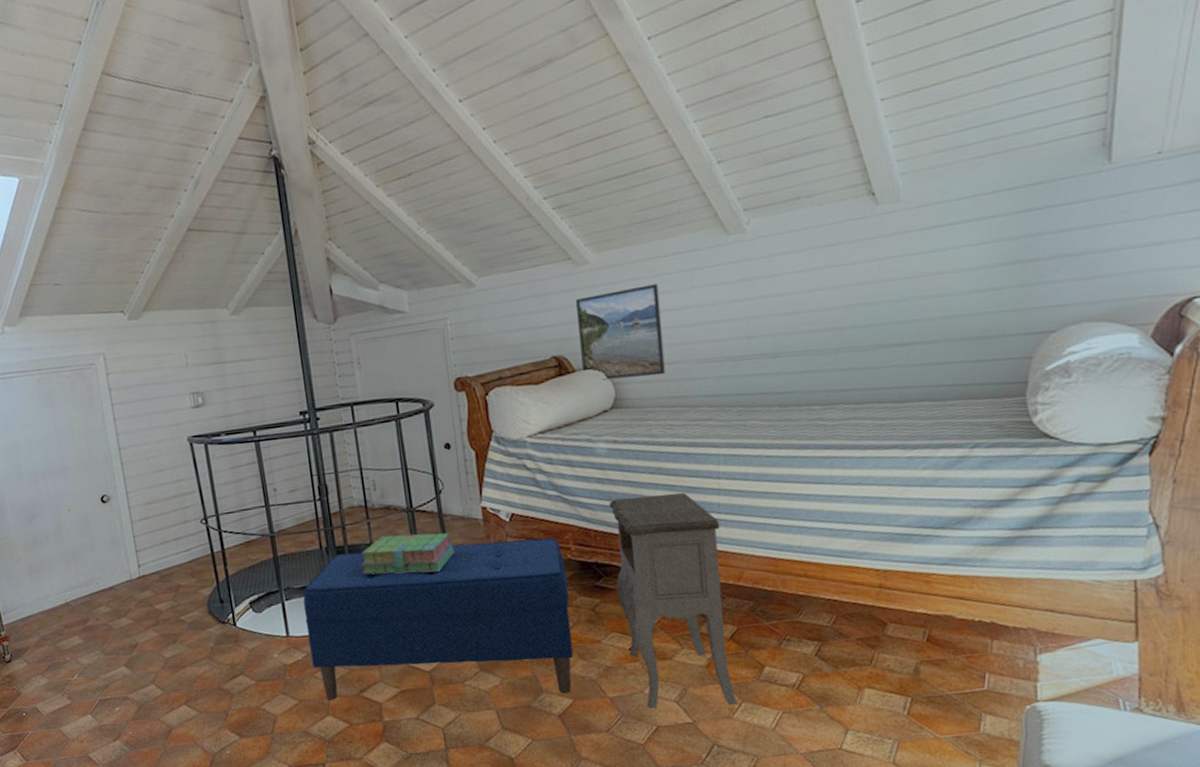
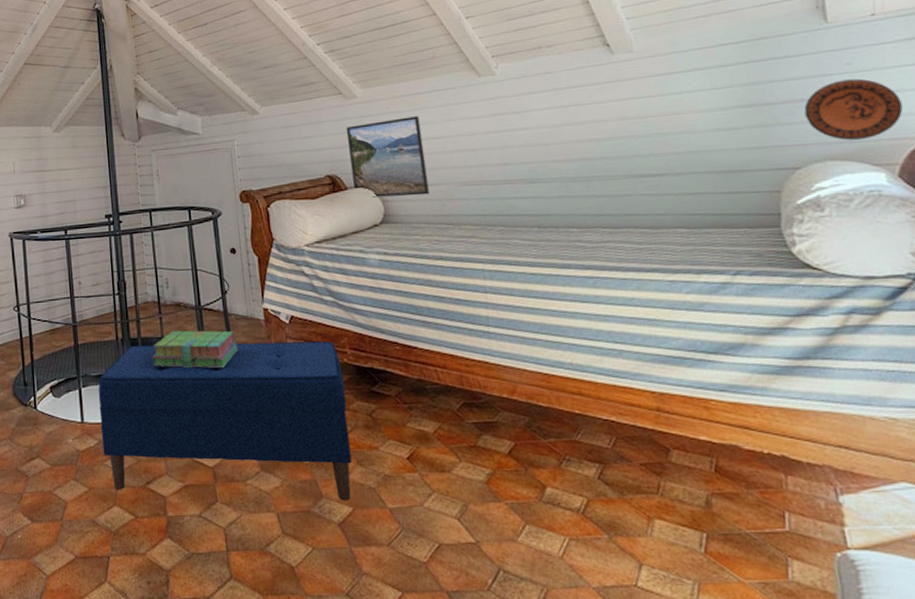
nightstand: present [609,492,738,709] -> none [382,304,522,527]
decorative plate: none [1070,228,1170,299] -> present [804,78,903,141]

